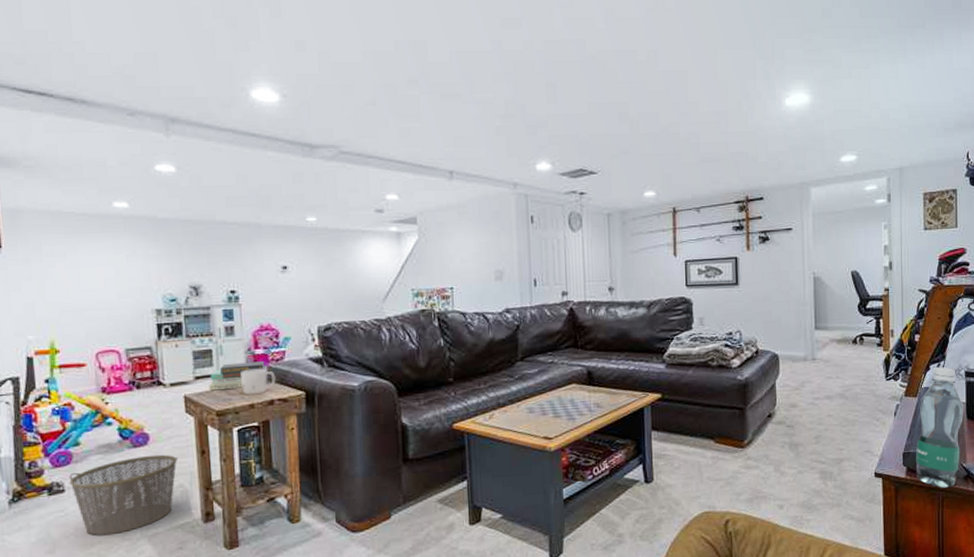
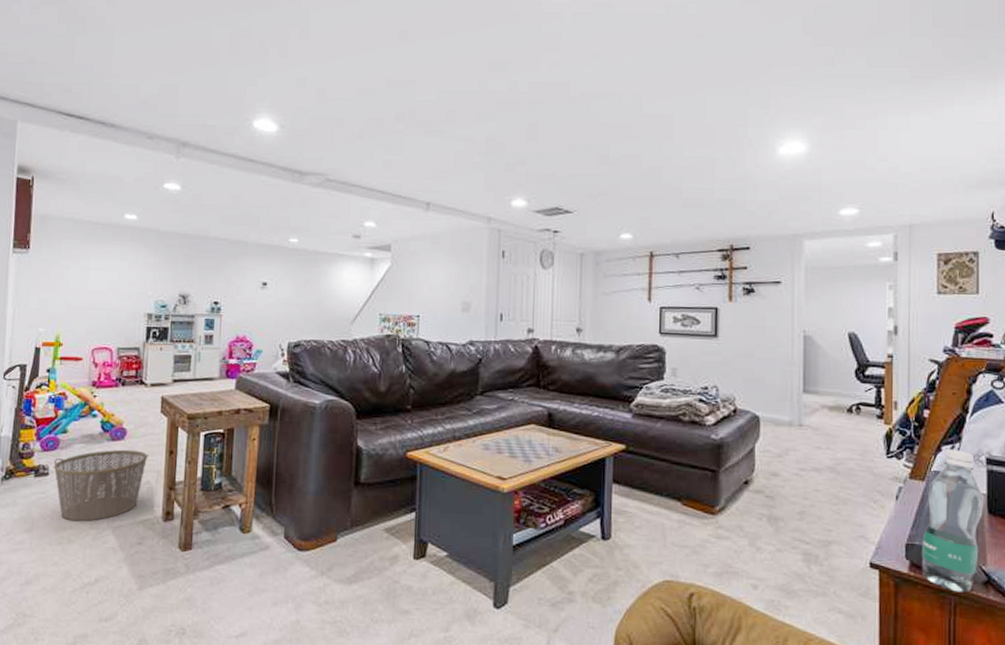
books: present [209,361,268,391] -> none [184,370,239,395]
mug: present [240,368,276,396] -> none [213,377,245,403]

